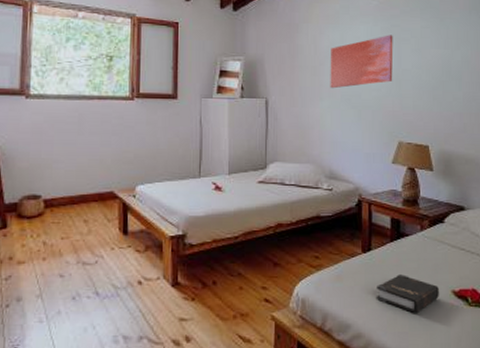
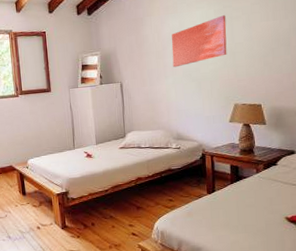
hardback book: present [377,274,440,314] -> none [221,208,275,237]

